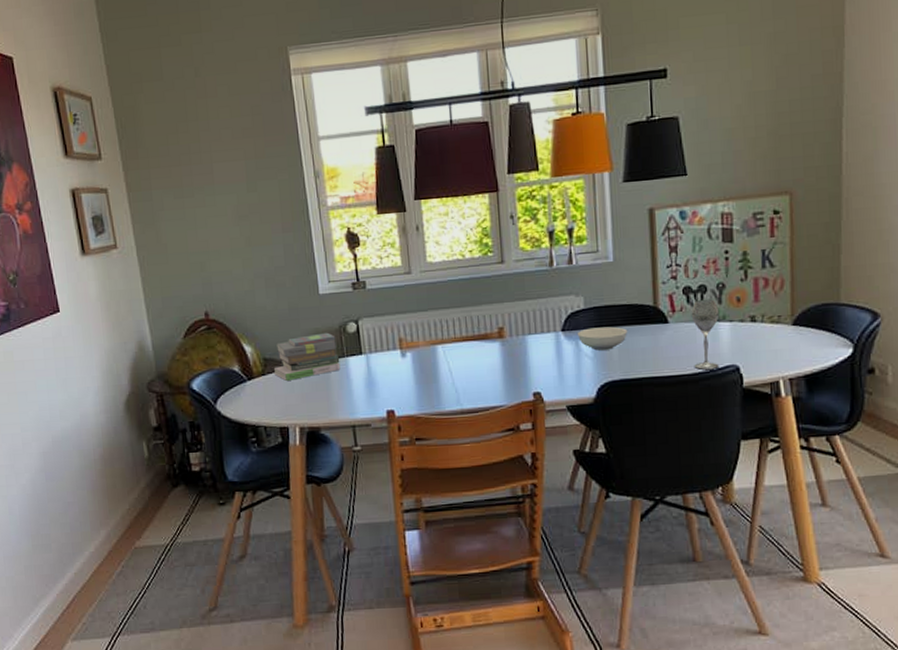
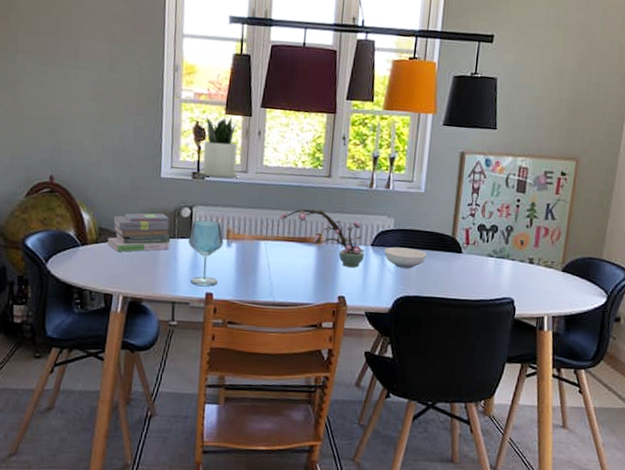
planter: none [356,217,402,286] -> present [199,116,239,179]
wine glass: none [359,332,398,404] -> present [189,220,224,286]
flower arrangement: none [454,300,555,359] -> present [280,209,364,268]
wineglass: present [691,298,720,370] -> none [477,237,505,299]

